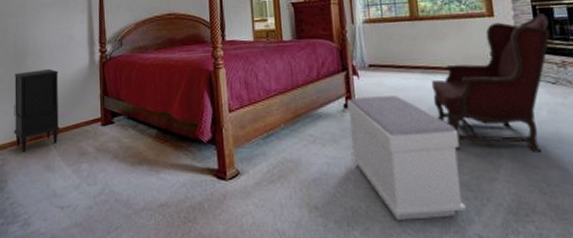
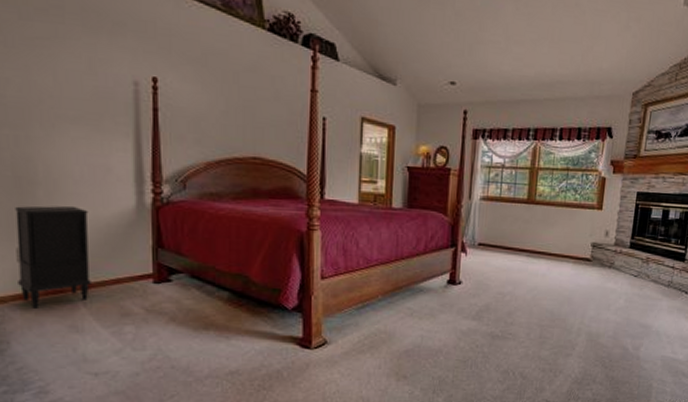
bench: present [347,95,466,220] -> none [446,274,548,388]
armchair: present [431,13,550,154] -> none [532,212,647,335]

